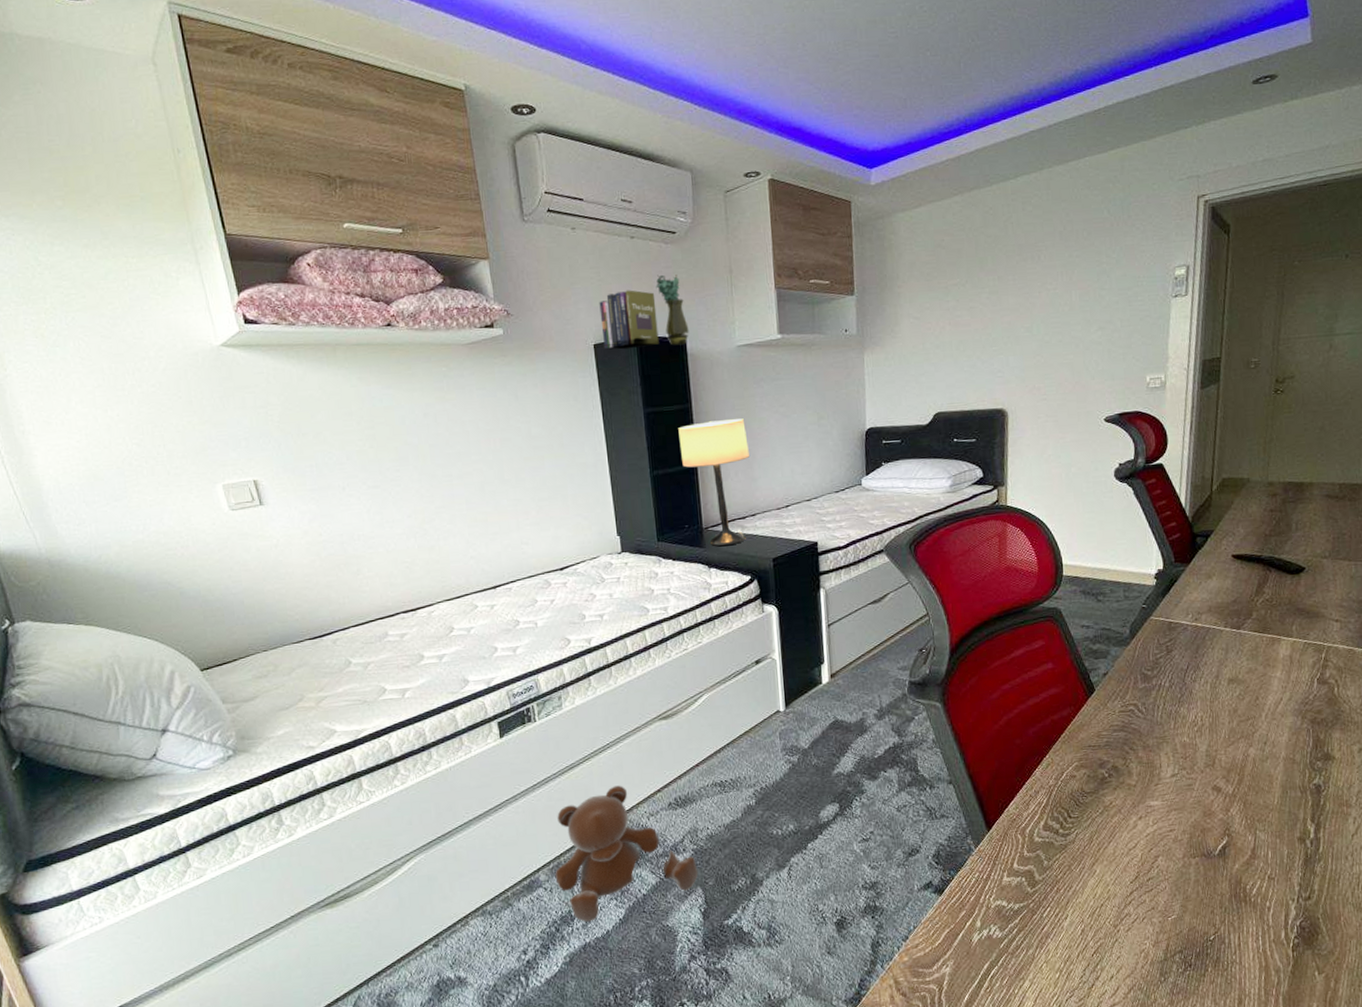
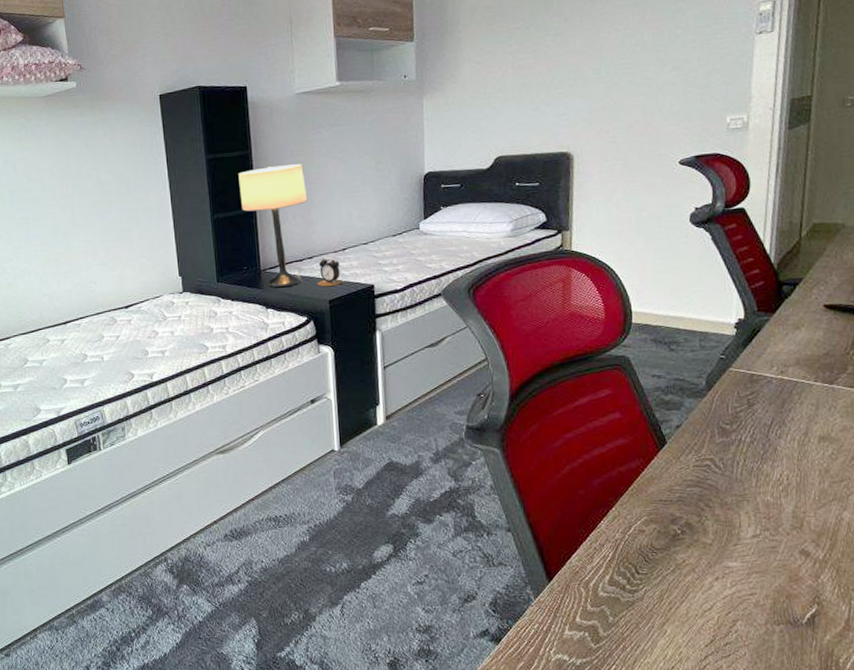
teddy bear: present [555,785,699,922] -> none [116,515,253,644]
books: present [599,290,659,350] -> none [165,42,221,100]
vase: present [655,274,689,346] -> none [218,26,250,95]
alarm clock: none [760,514,787,545] -> present [317,257,343,287]

